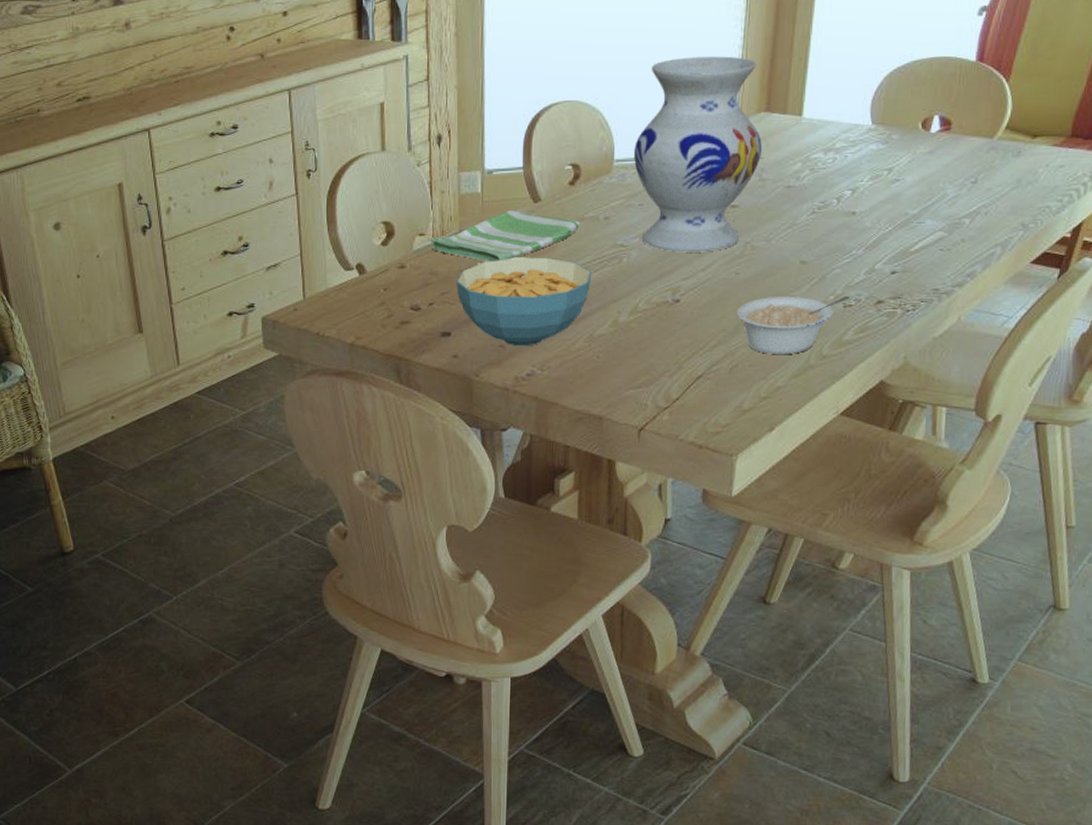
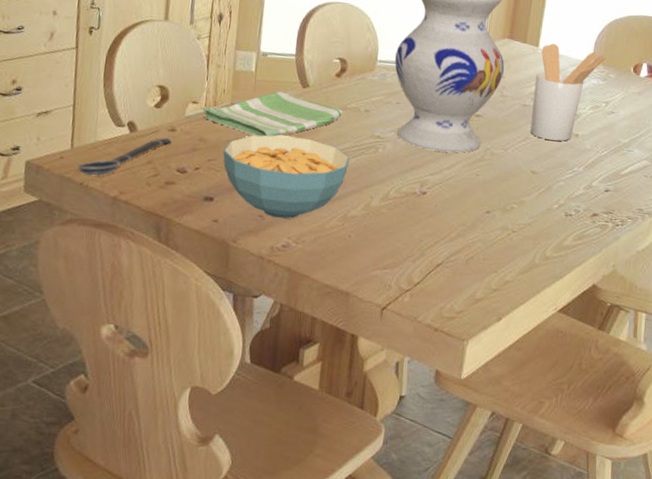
spoon: none [311,275,403,324] -> present [76,137,173,176]
legume: present [737,296,851,354] -> none [475,199,571,253]
utensil holder: none [797,109,888,223] -> present [530,43,607,141]

